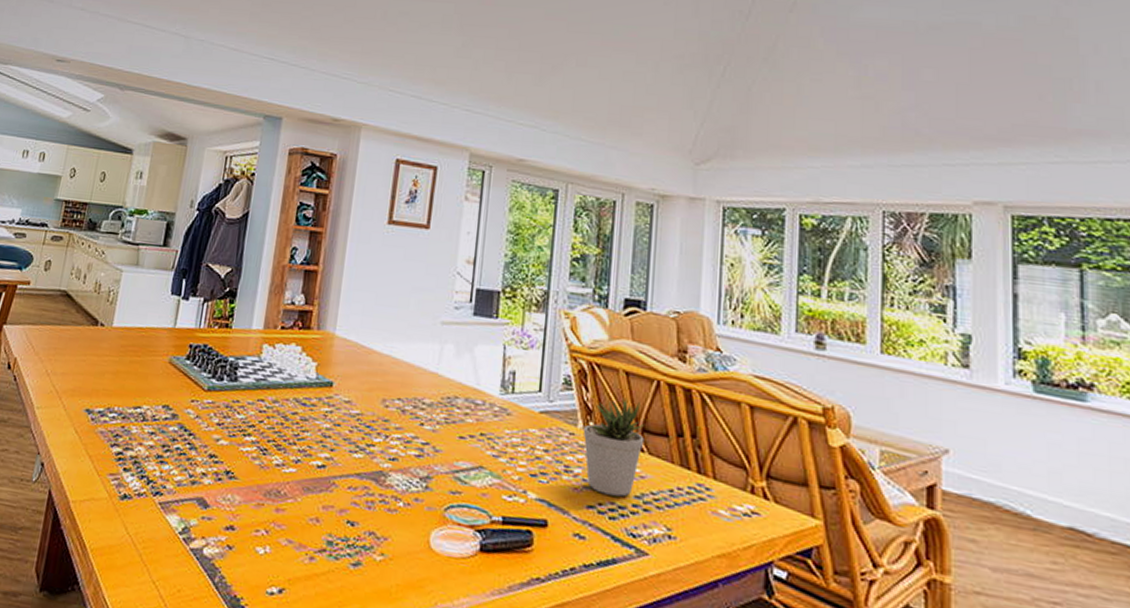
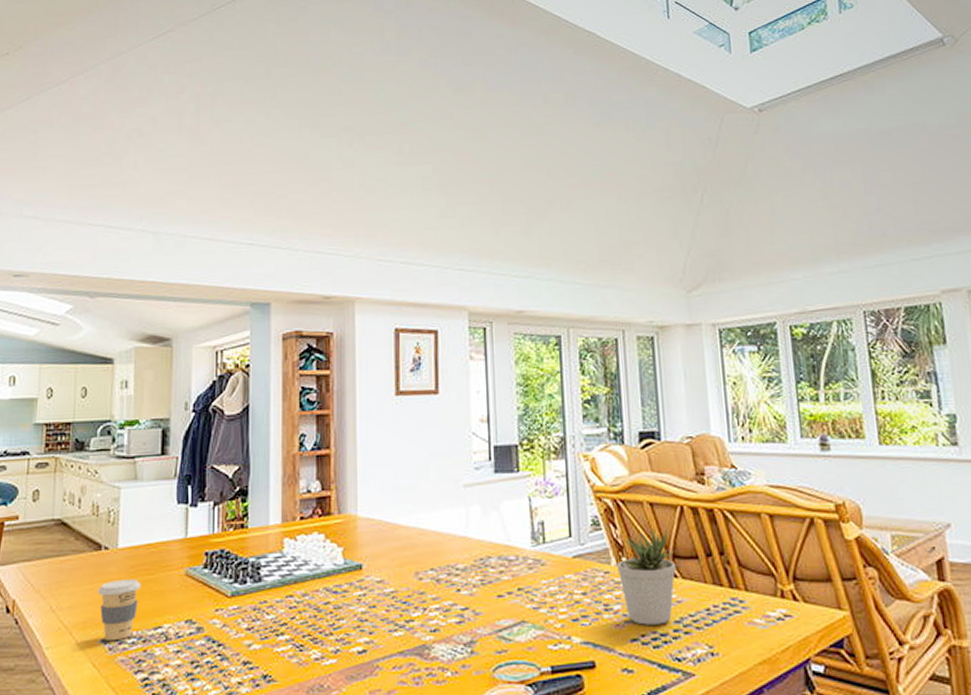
coffee cup: none [88,356,129,413] -> present [98,579,141,642]

